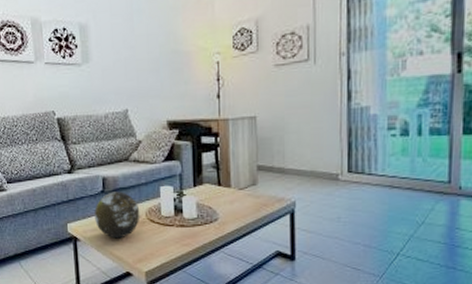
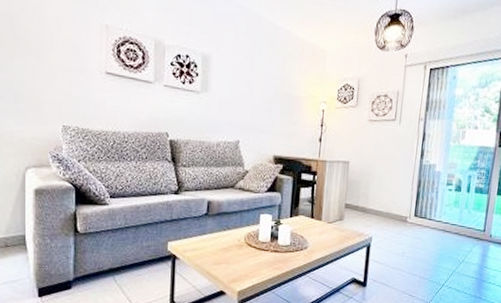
decorative orb: present [94,191,140,239] -> none [196,215,240,260]

